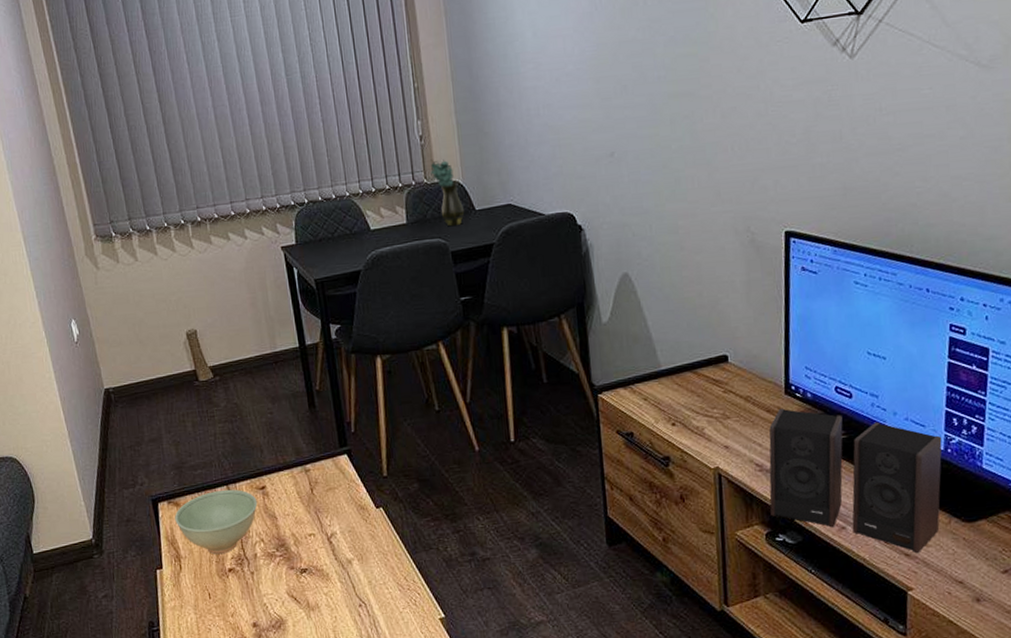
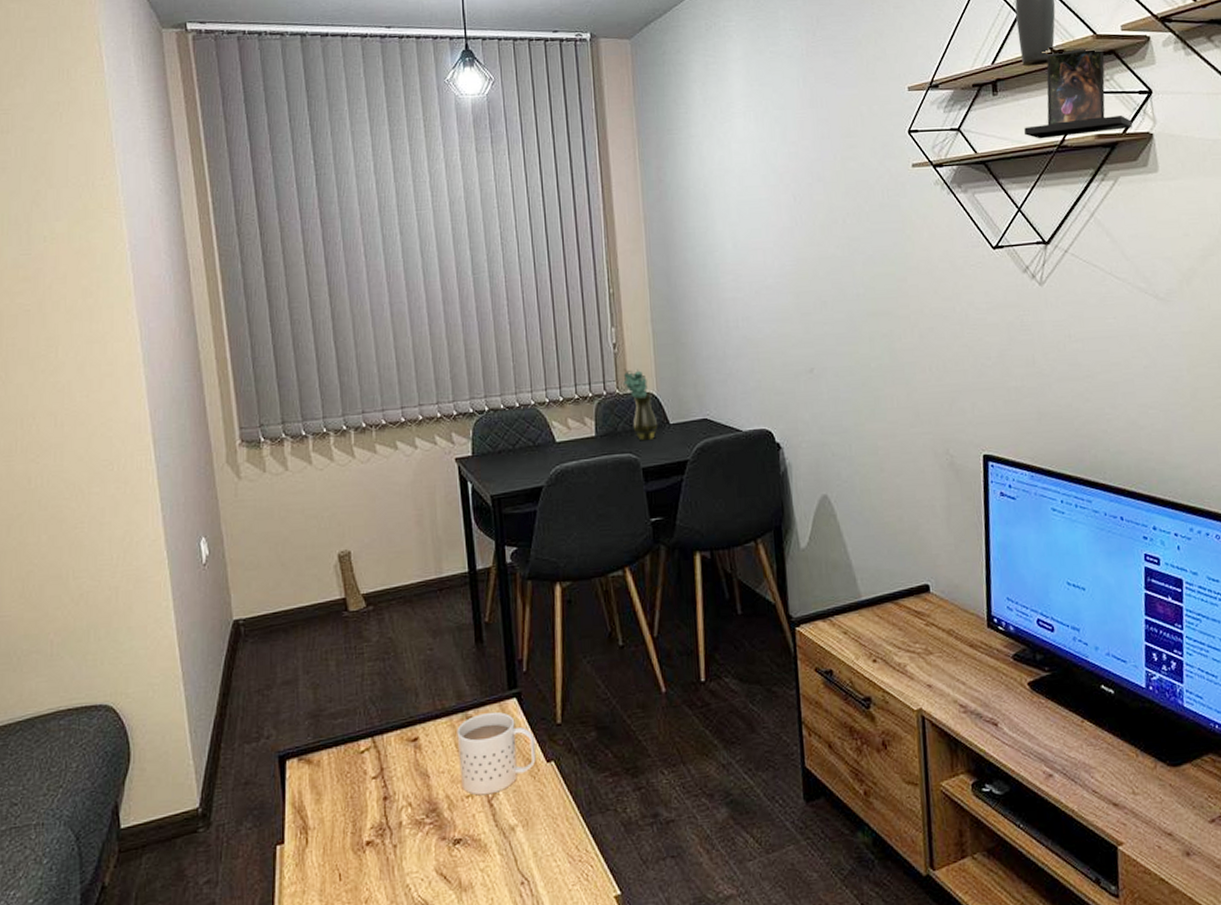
bowl: present [174,489,258,555] -> none [305,741,408,824]
mug: none [297,465,367,534] -> present [457,711,536,796]
speaker: present [769,408,942,553] -> none [972,642,1146,802]

